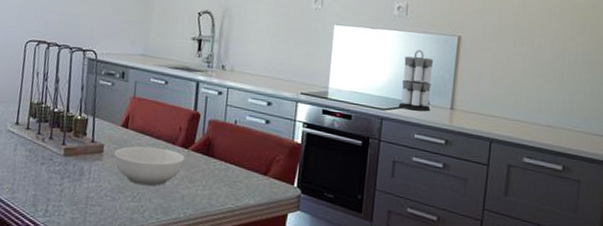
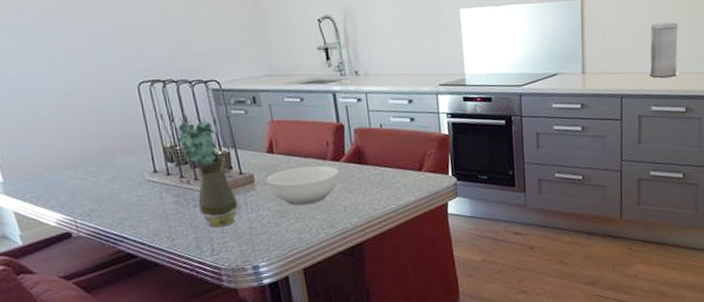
vase: none [43,78,83,190] -> present [176,118,238,228]
spice rack: present [398,50,434,112] -> none [533,20,564,82]
canister: none [524,72,561,131] -> present [649,22,678,78]

